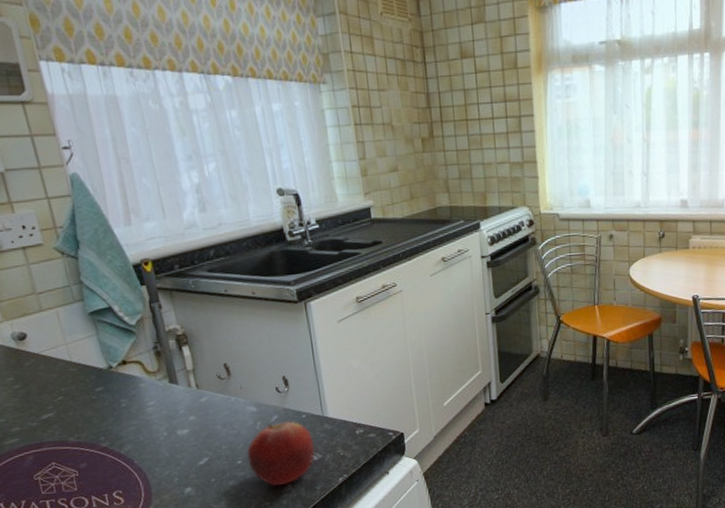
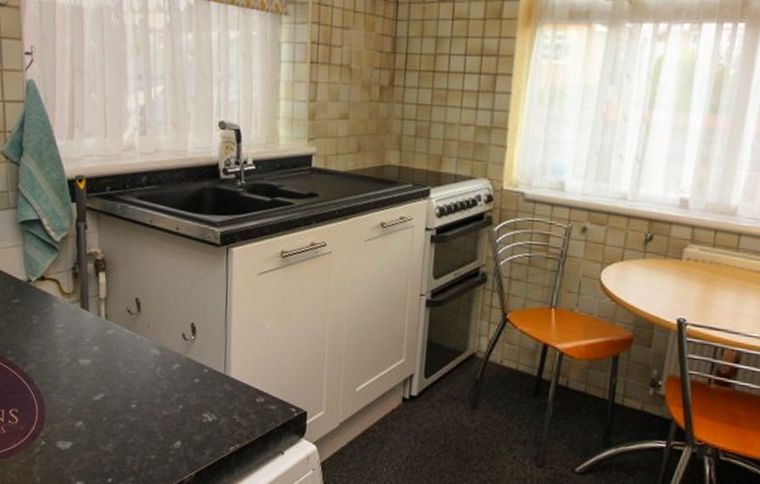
fruit: present [246,421,316,487] -> none [141,372,211,441]

